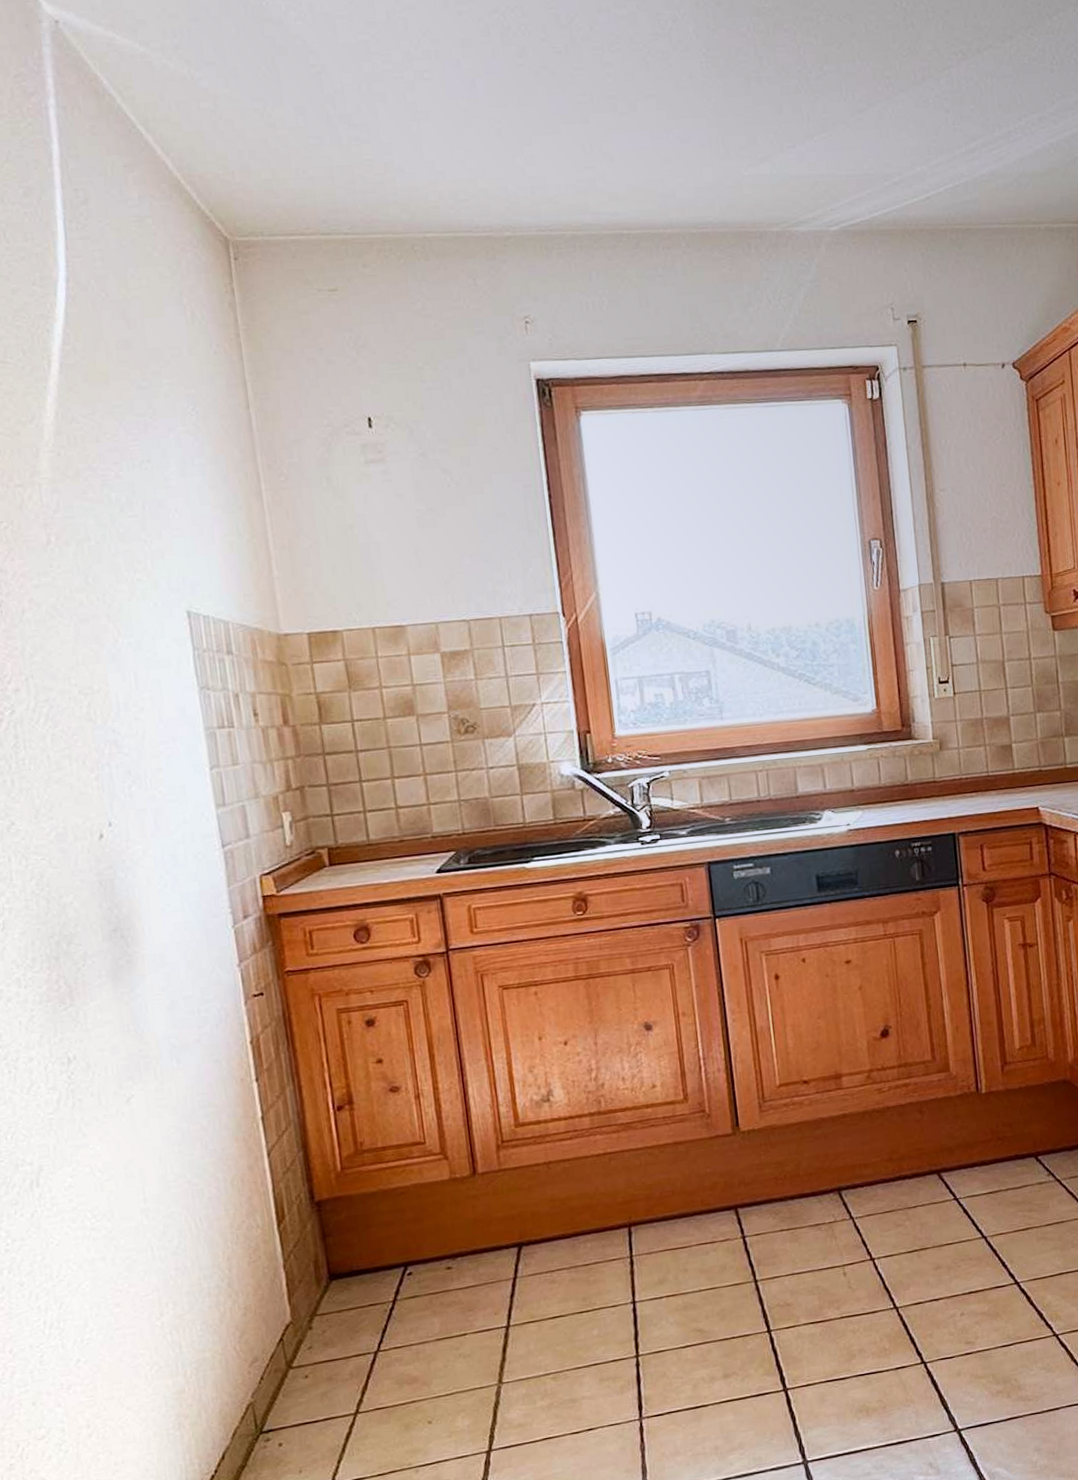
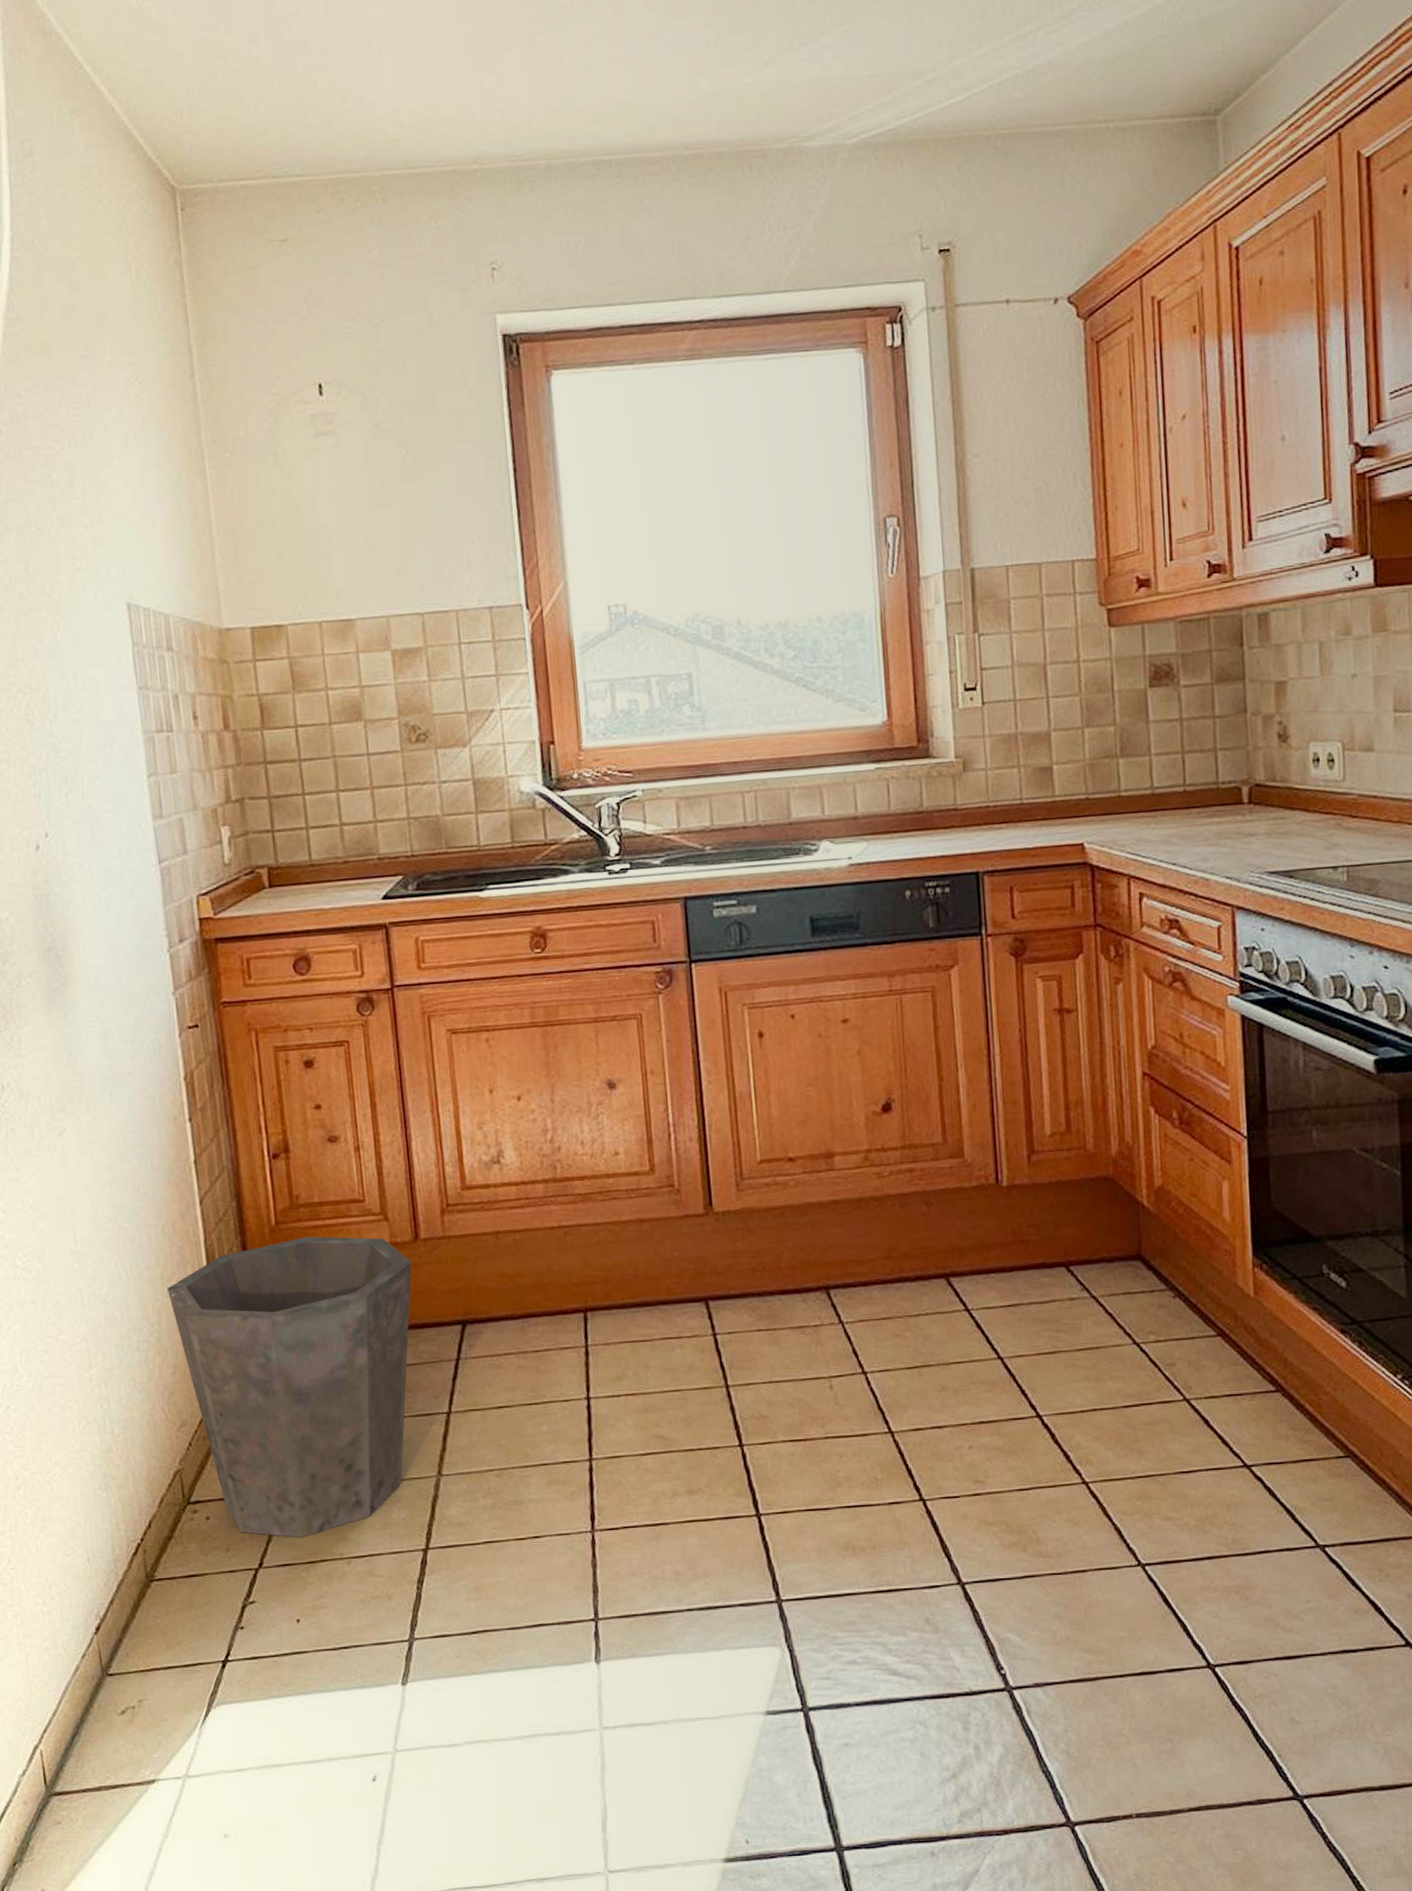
waste bin: none [237,1175,471,1455] -> present [167,1236,412,1538]

